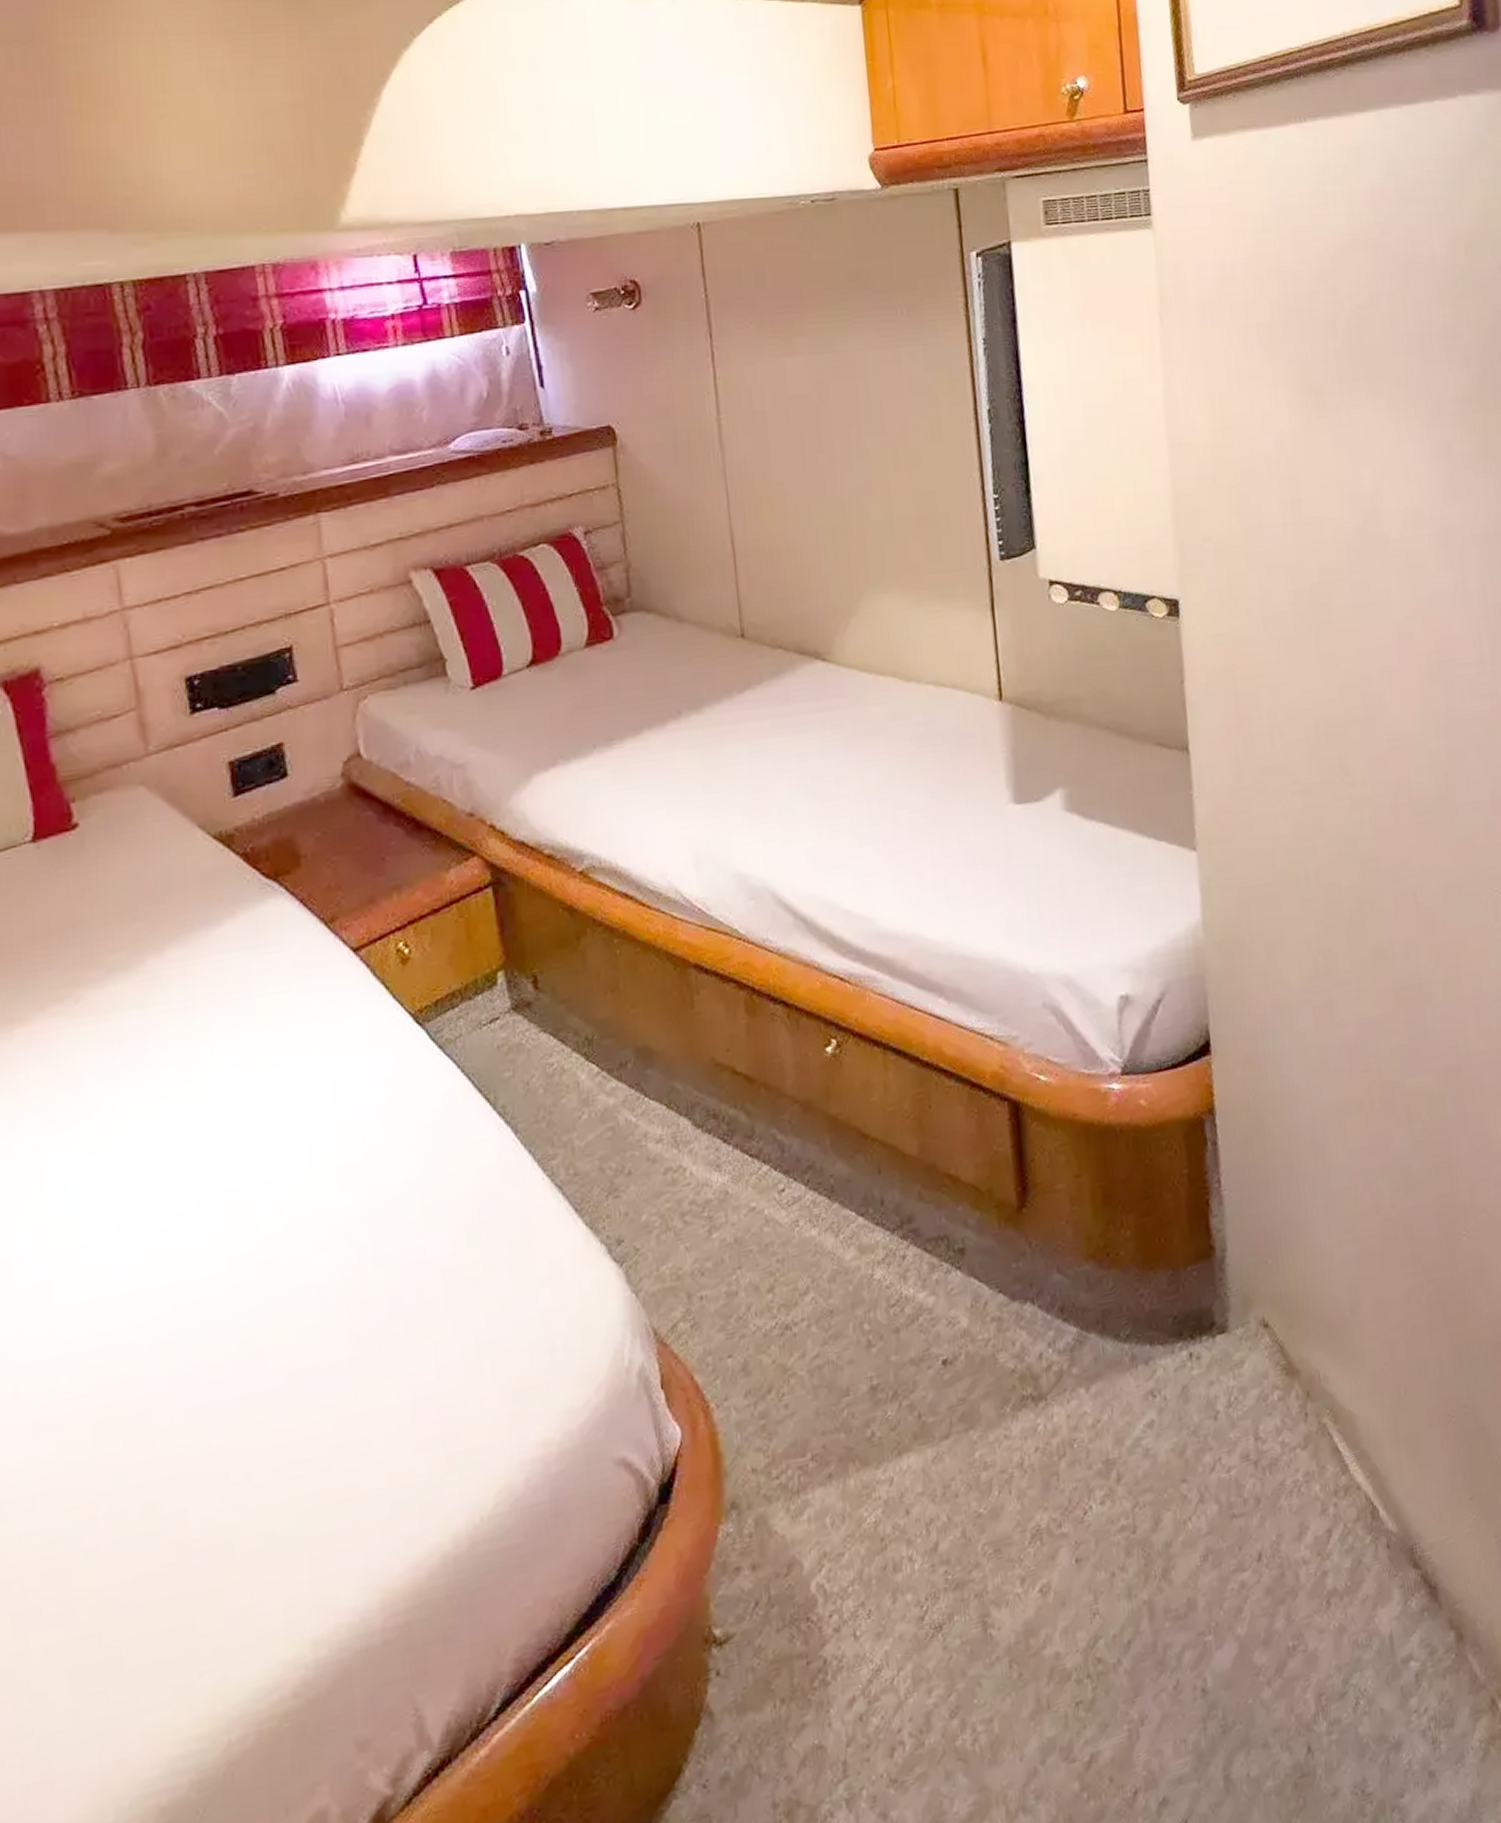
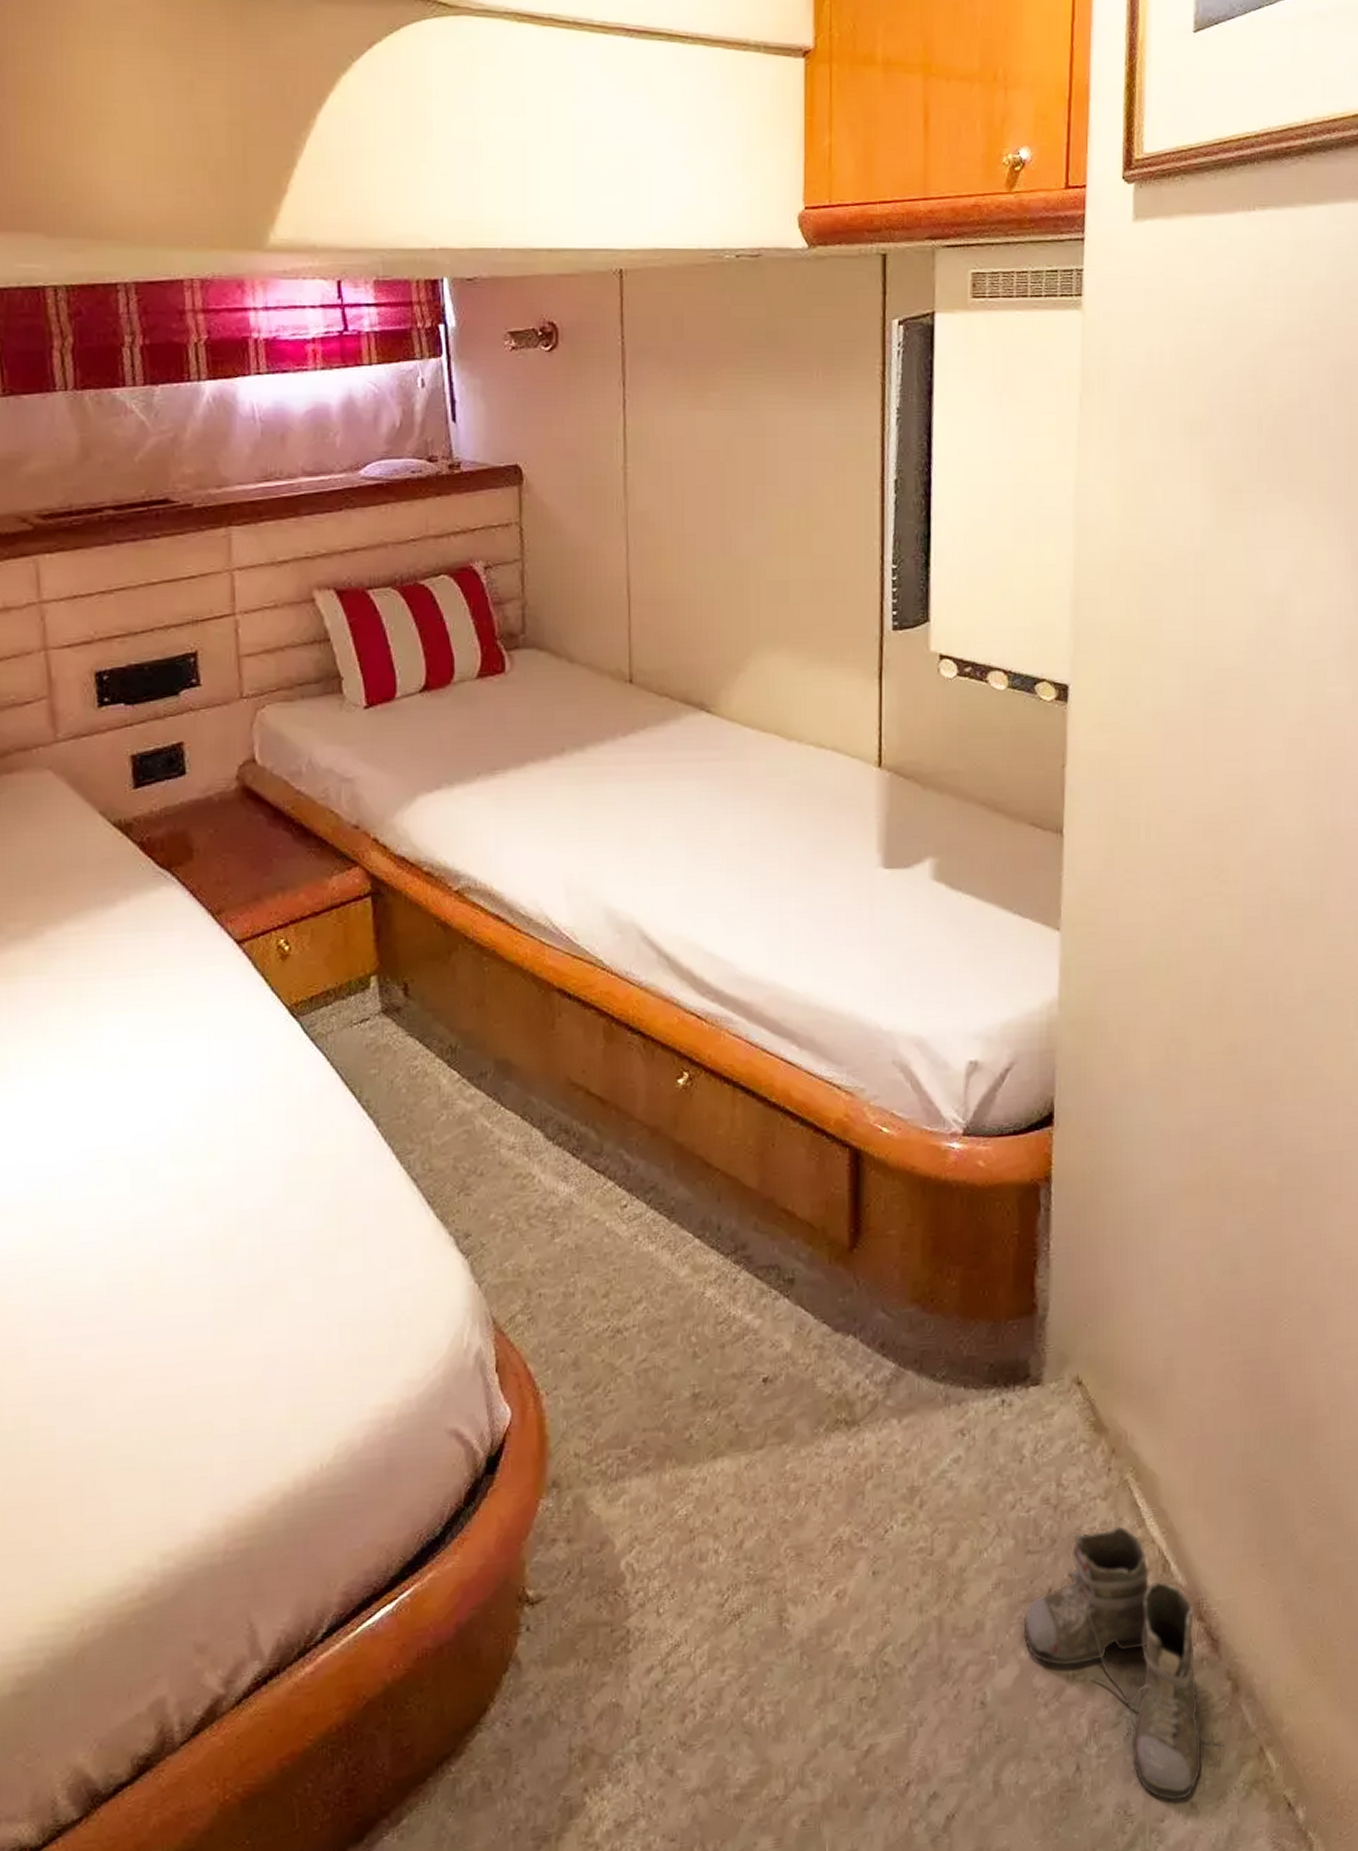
boots: none [1237,1475,1457,1772] -> present [1025,1526,1226,1800]

